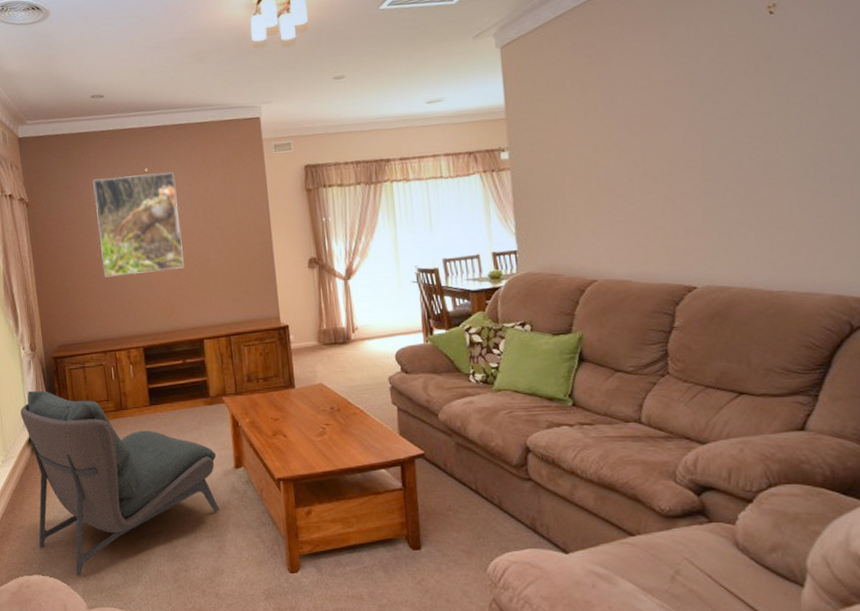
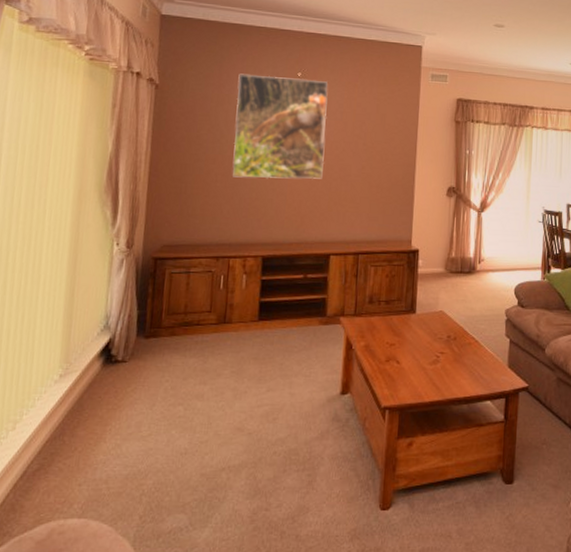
armless chair: present [20,390,220,576] -> none [87,293,323,517]

